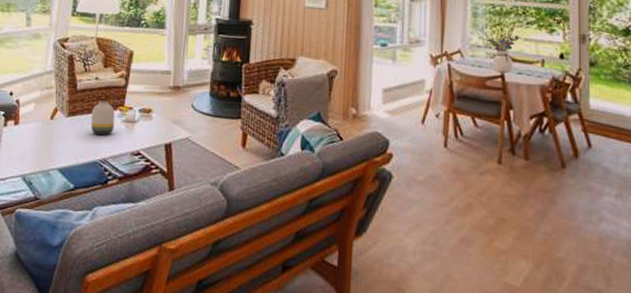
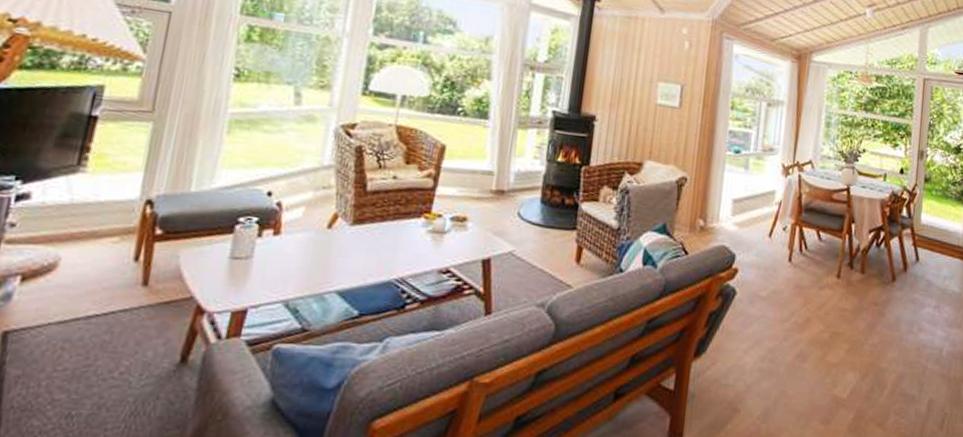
vase: present [91,100,115,136] -> none [384,205,418,250]

